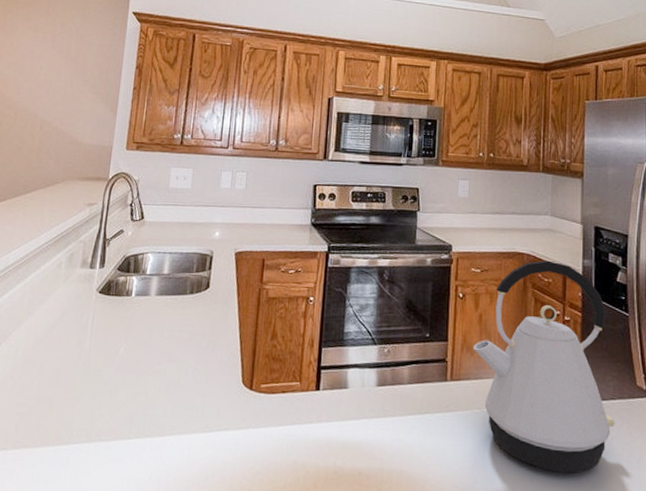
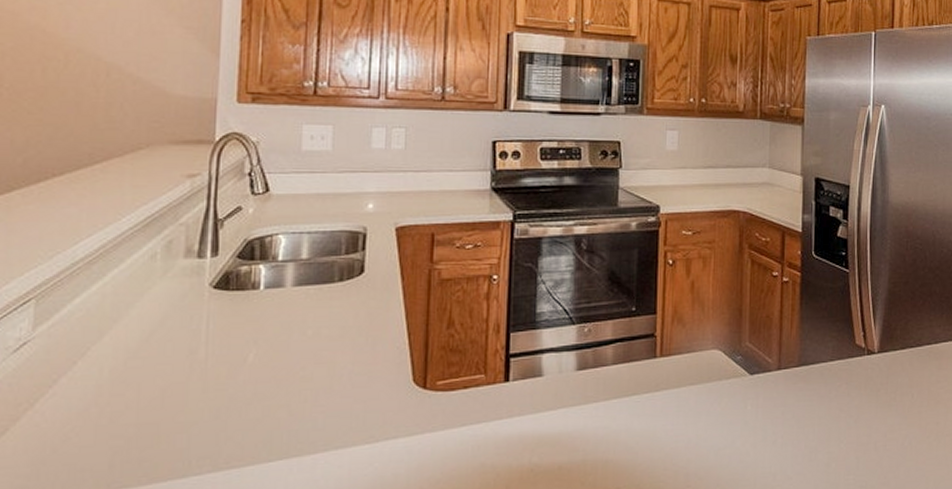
kettle: present [474,260,615,473] -> none [685,217,834,442]

